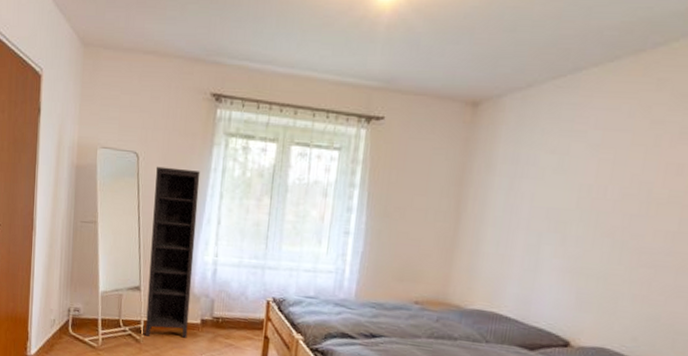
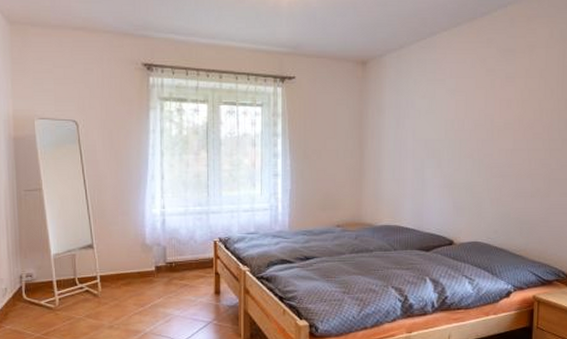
bookcase: present [145,166,201,338] -> none [97,132,144,290]

